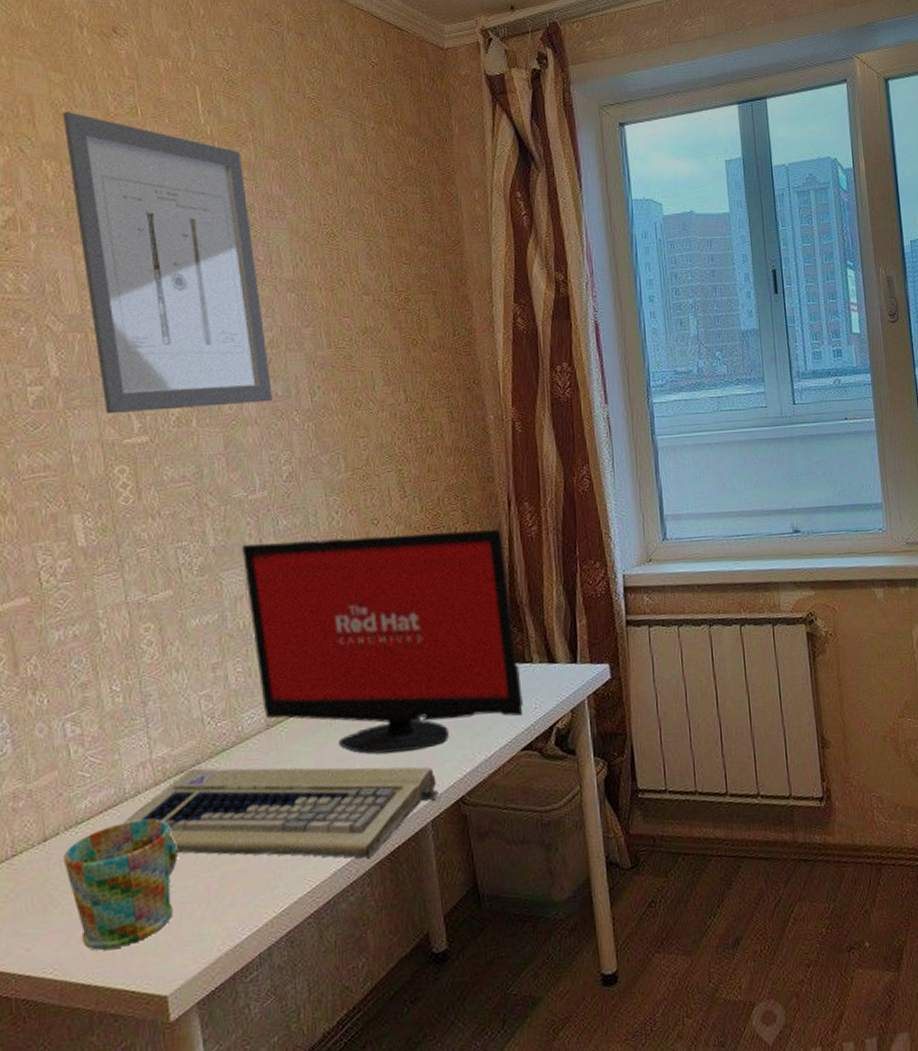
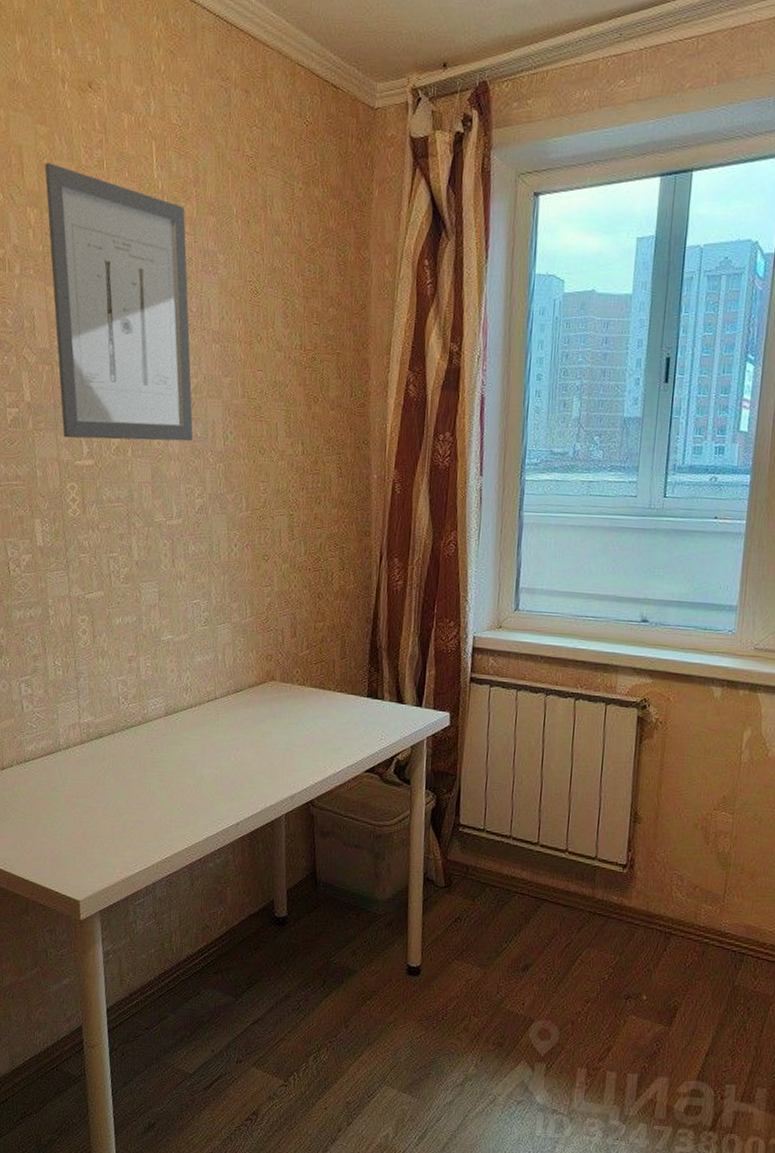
mug: present [63,819,178,951] -> none [14,767,94,858]
computer keyboard: present [124,767,438,858] -> none [58,736,293,832]
computer monitor: present [241,529,523,754] -> none [158,562,372,755]

